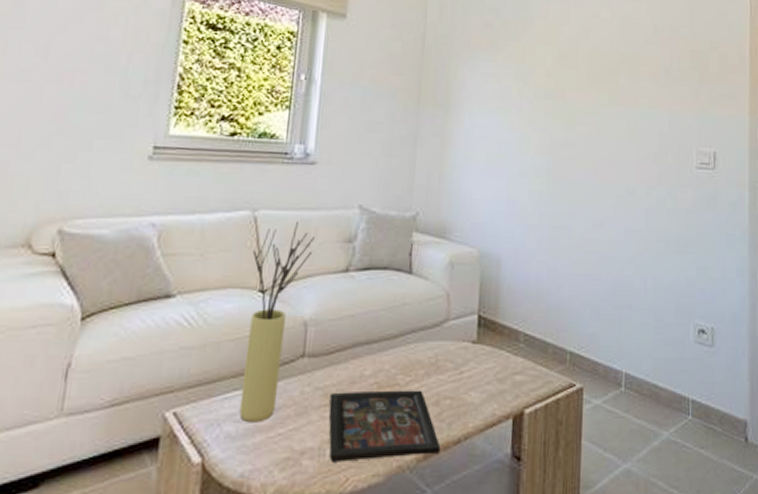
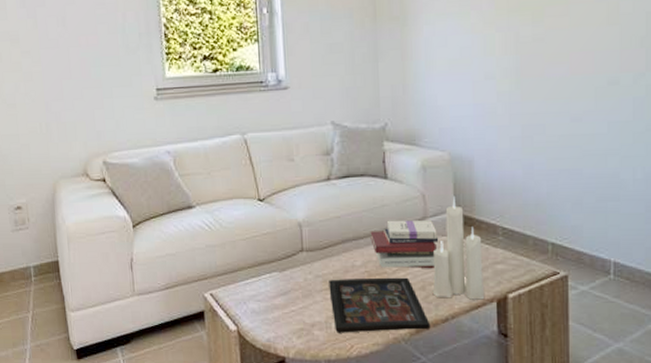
vase: present [239,222,314,423] -> none [248,141,297,302]
books: none [385,321,460,379] -> present [370,220,439,268]
candle: none [446,298,504,417] -> present [432,197,485,300]

